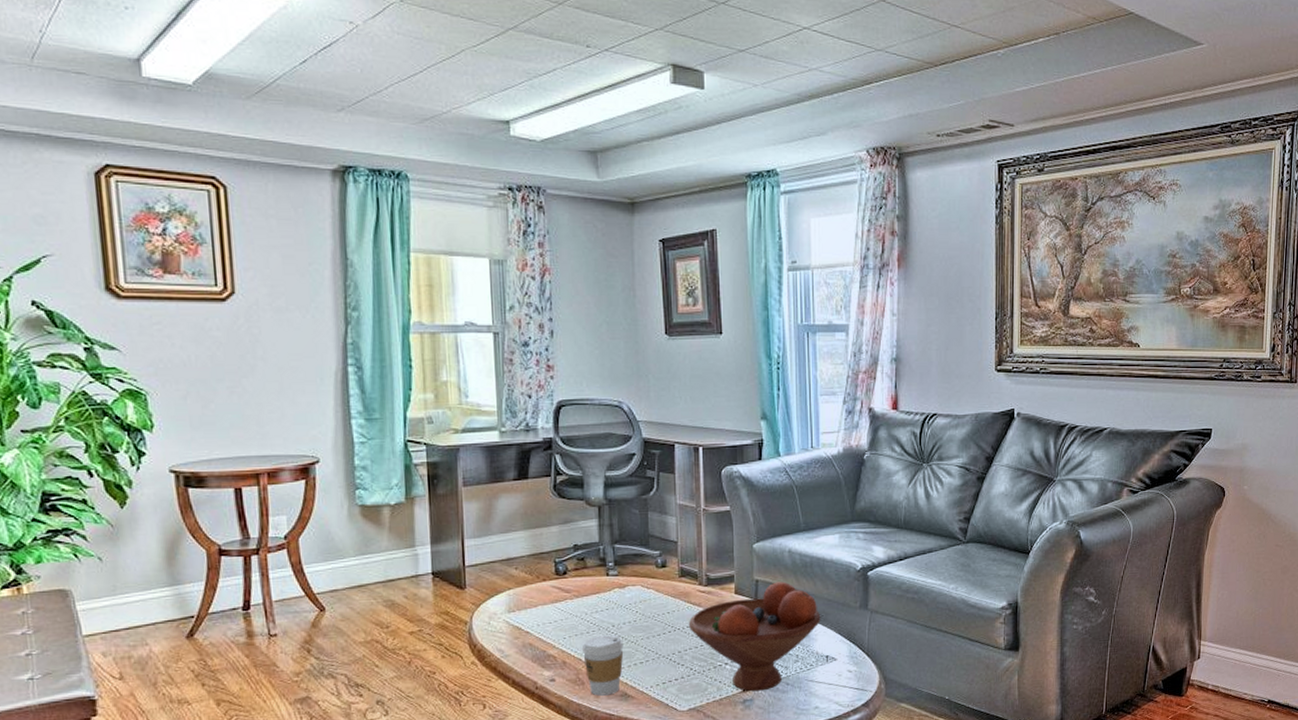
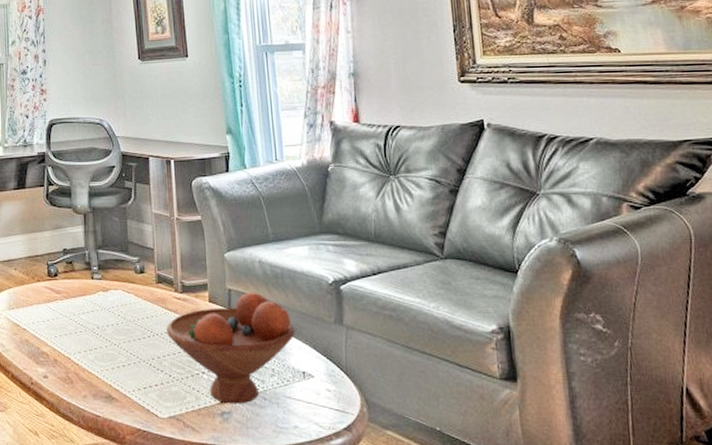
coffee cup: present [581,635,624,696] -> none [70,336,108,396]

